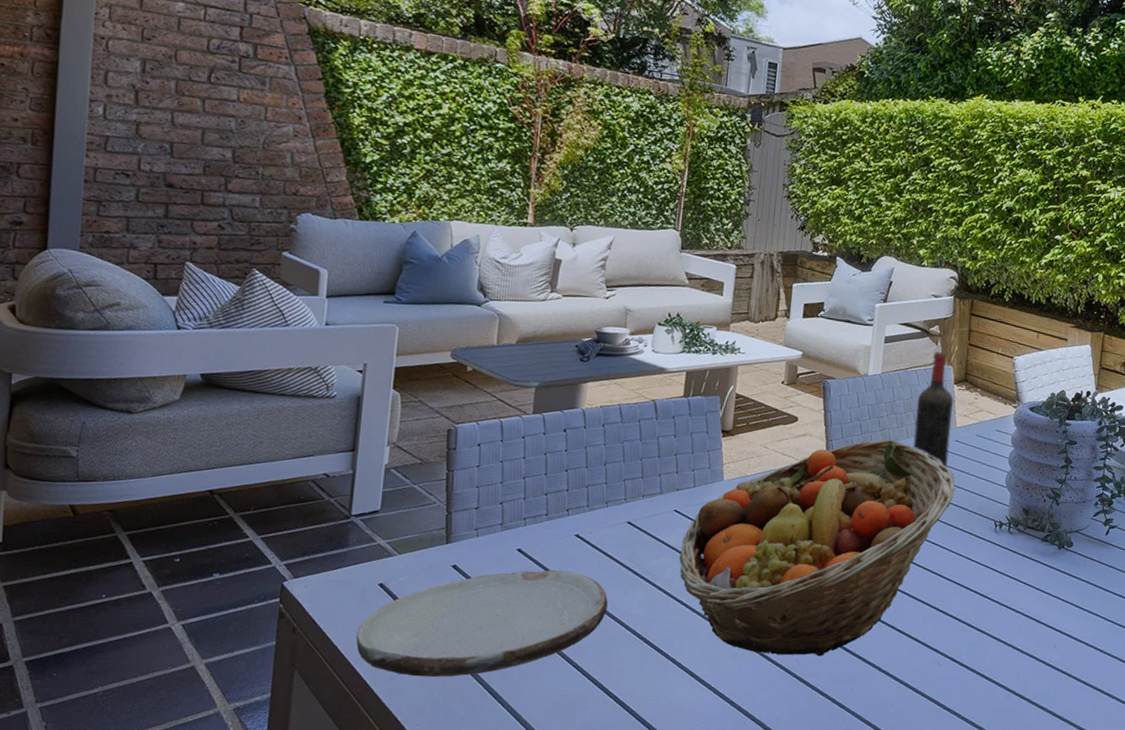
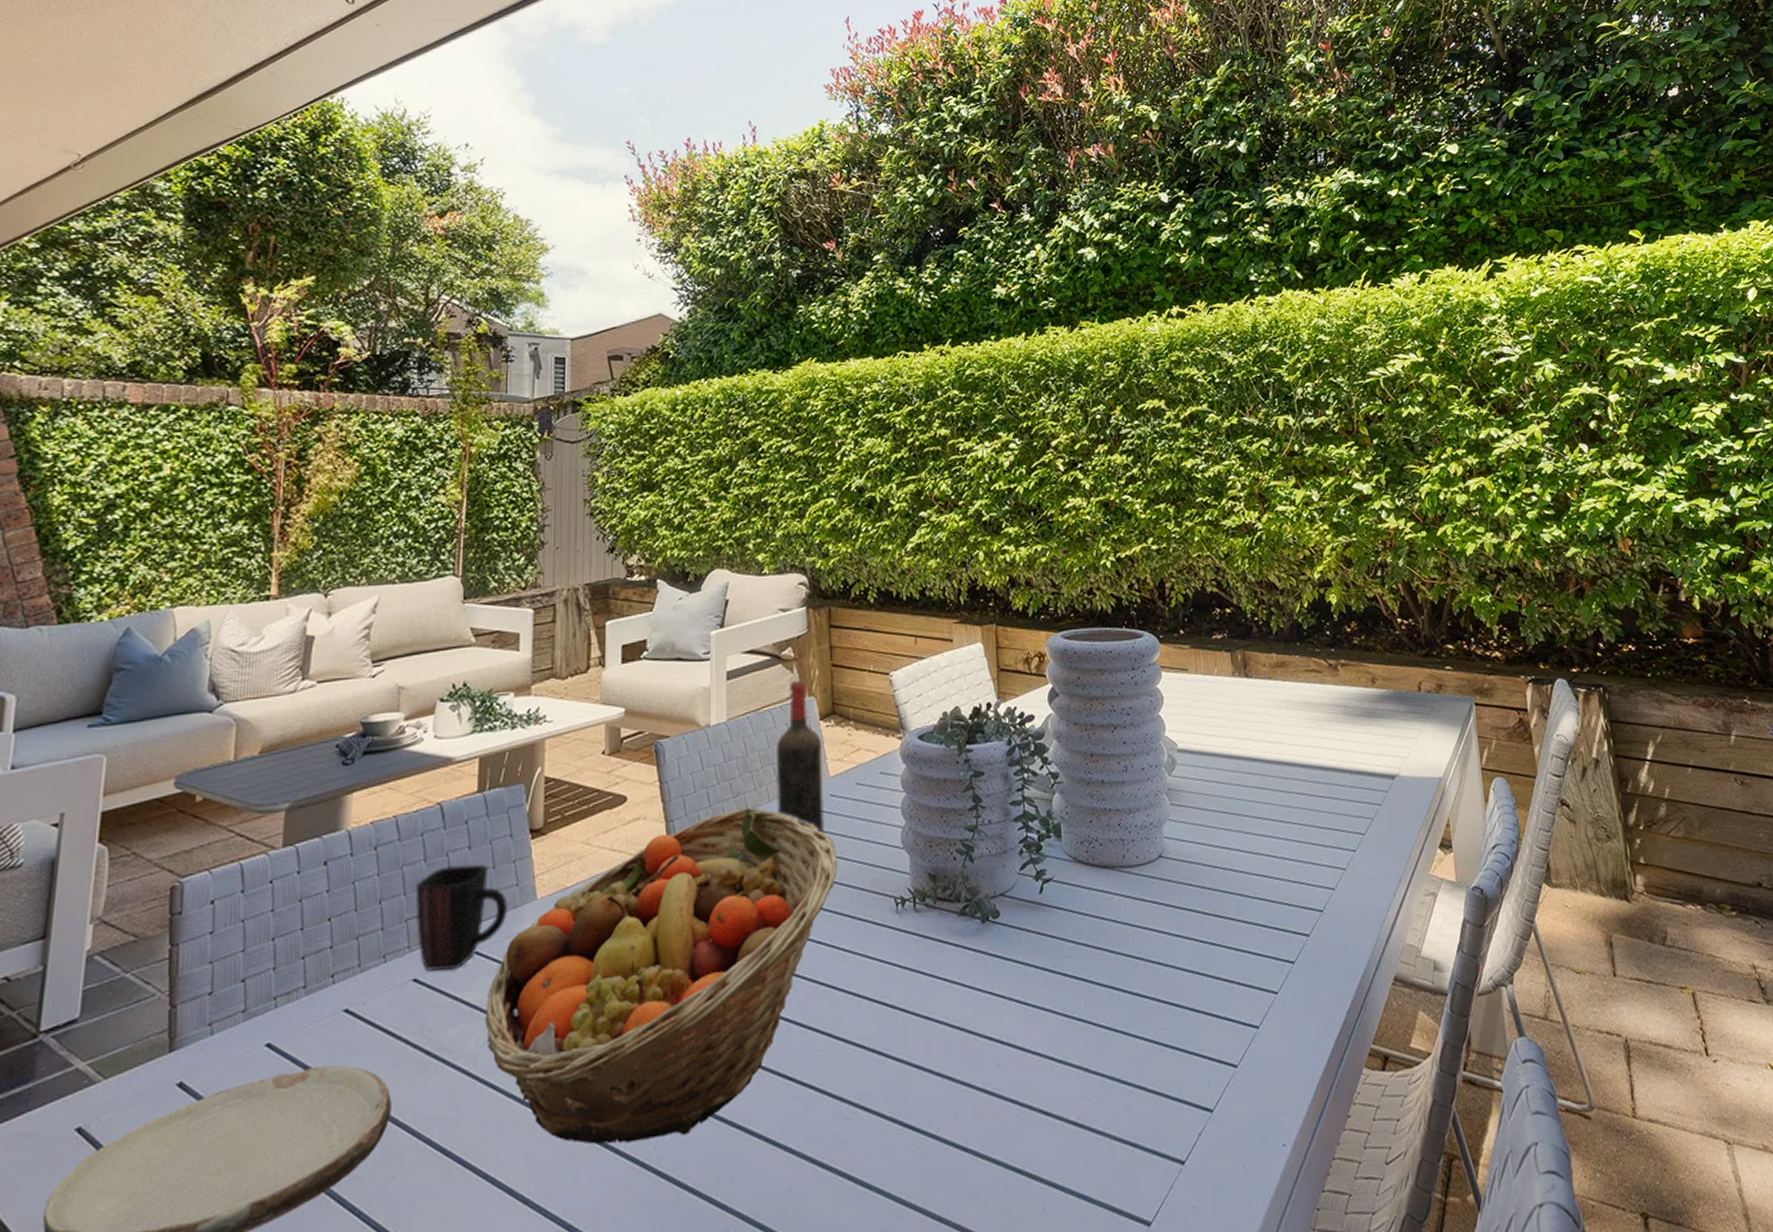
mug: none [631,446,702,520] -> present [415,864,509,973]

